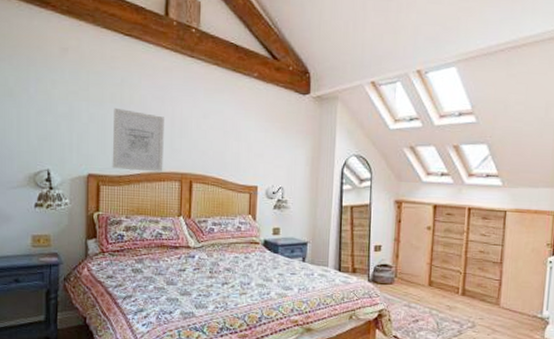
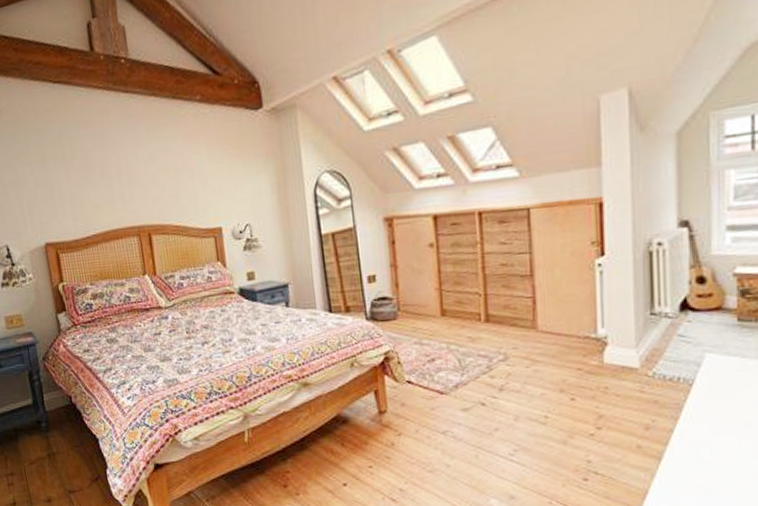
wall art: present [112,107,164,172] -> none [57,165,119,233]

